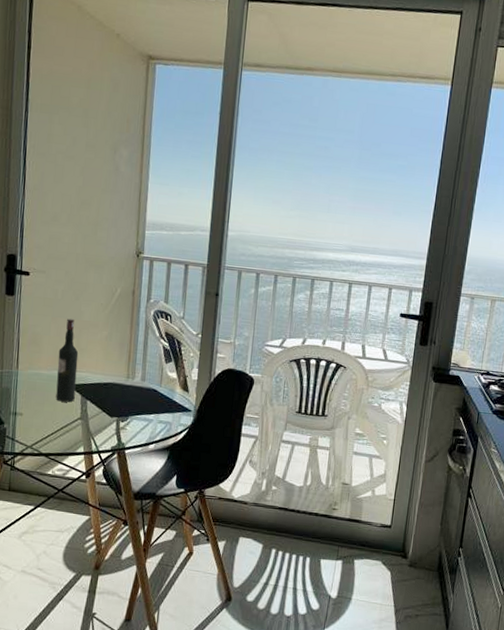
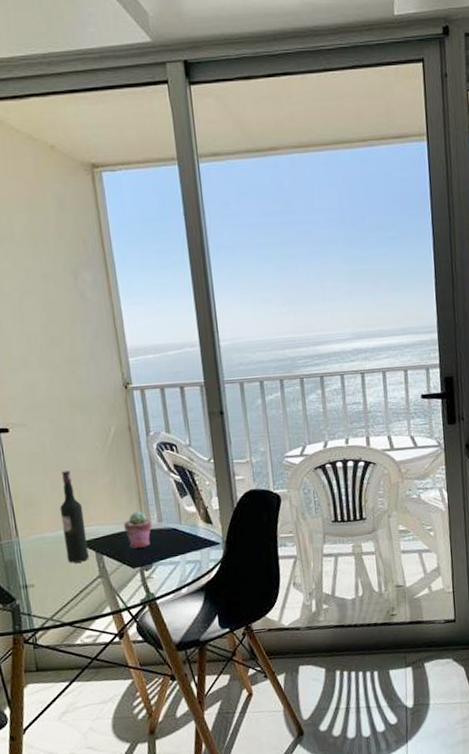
potted succulent: none [110,367,136,401] -> present [123,510,153,548]

